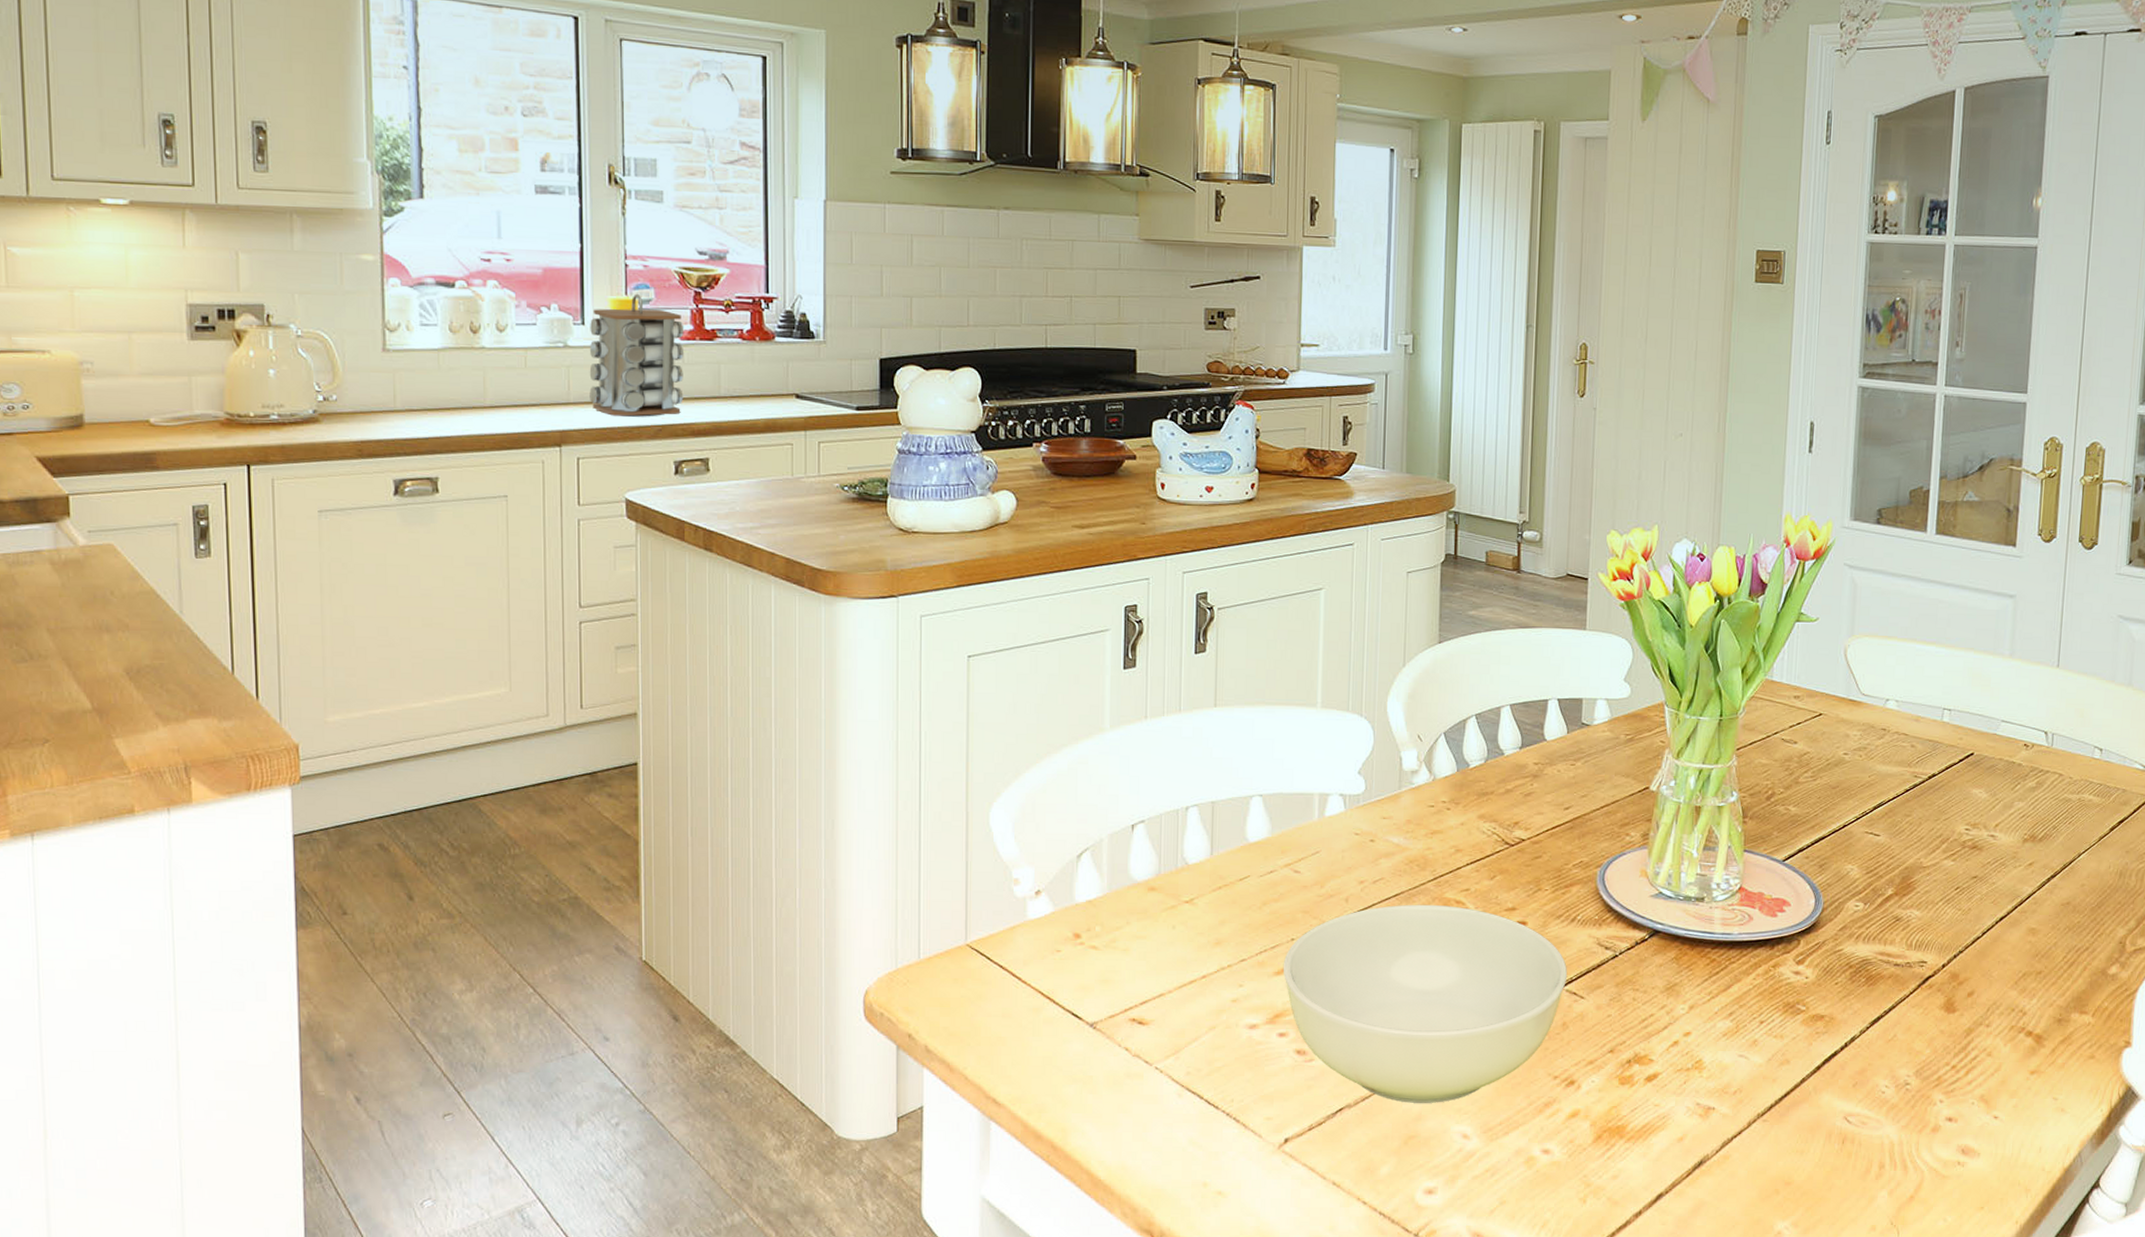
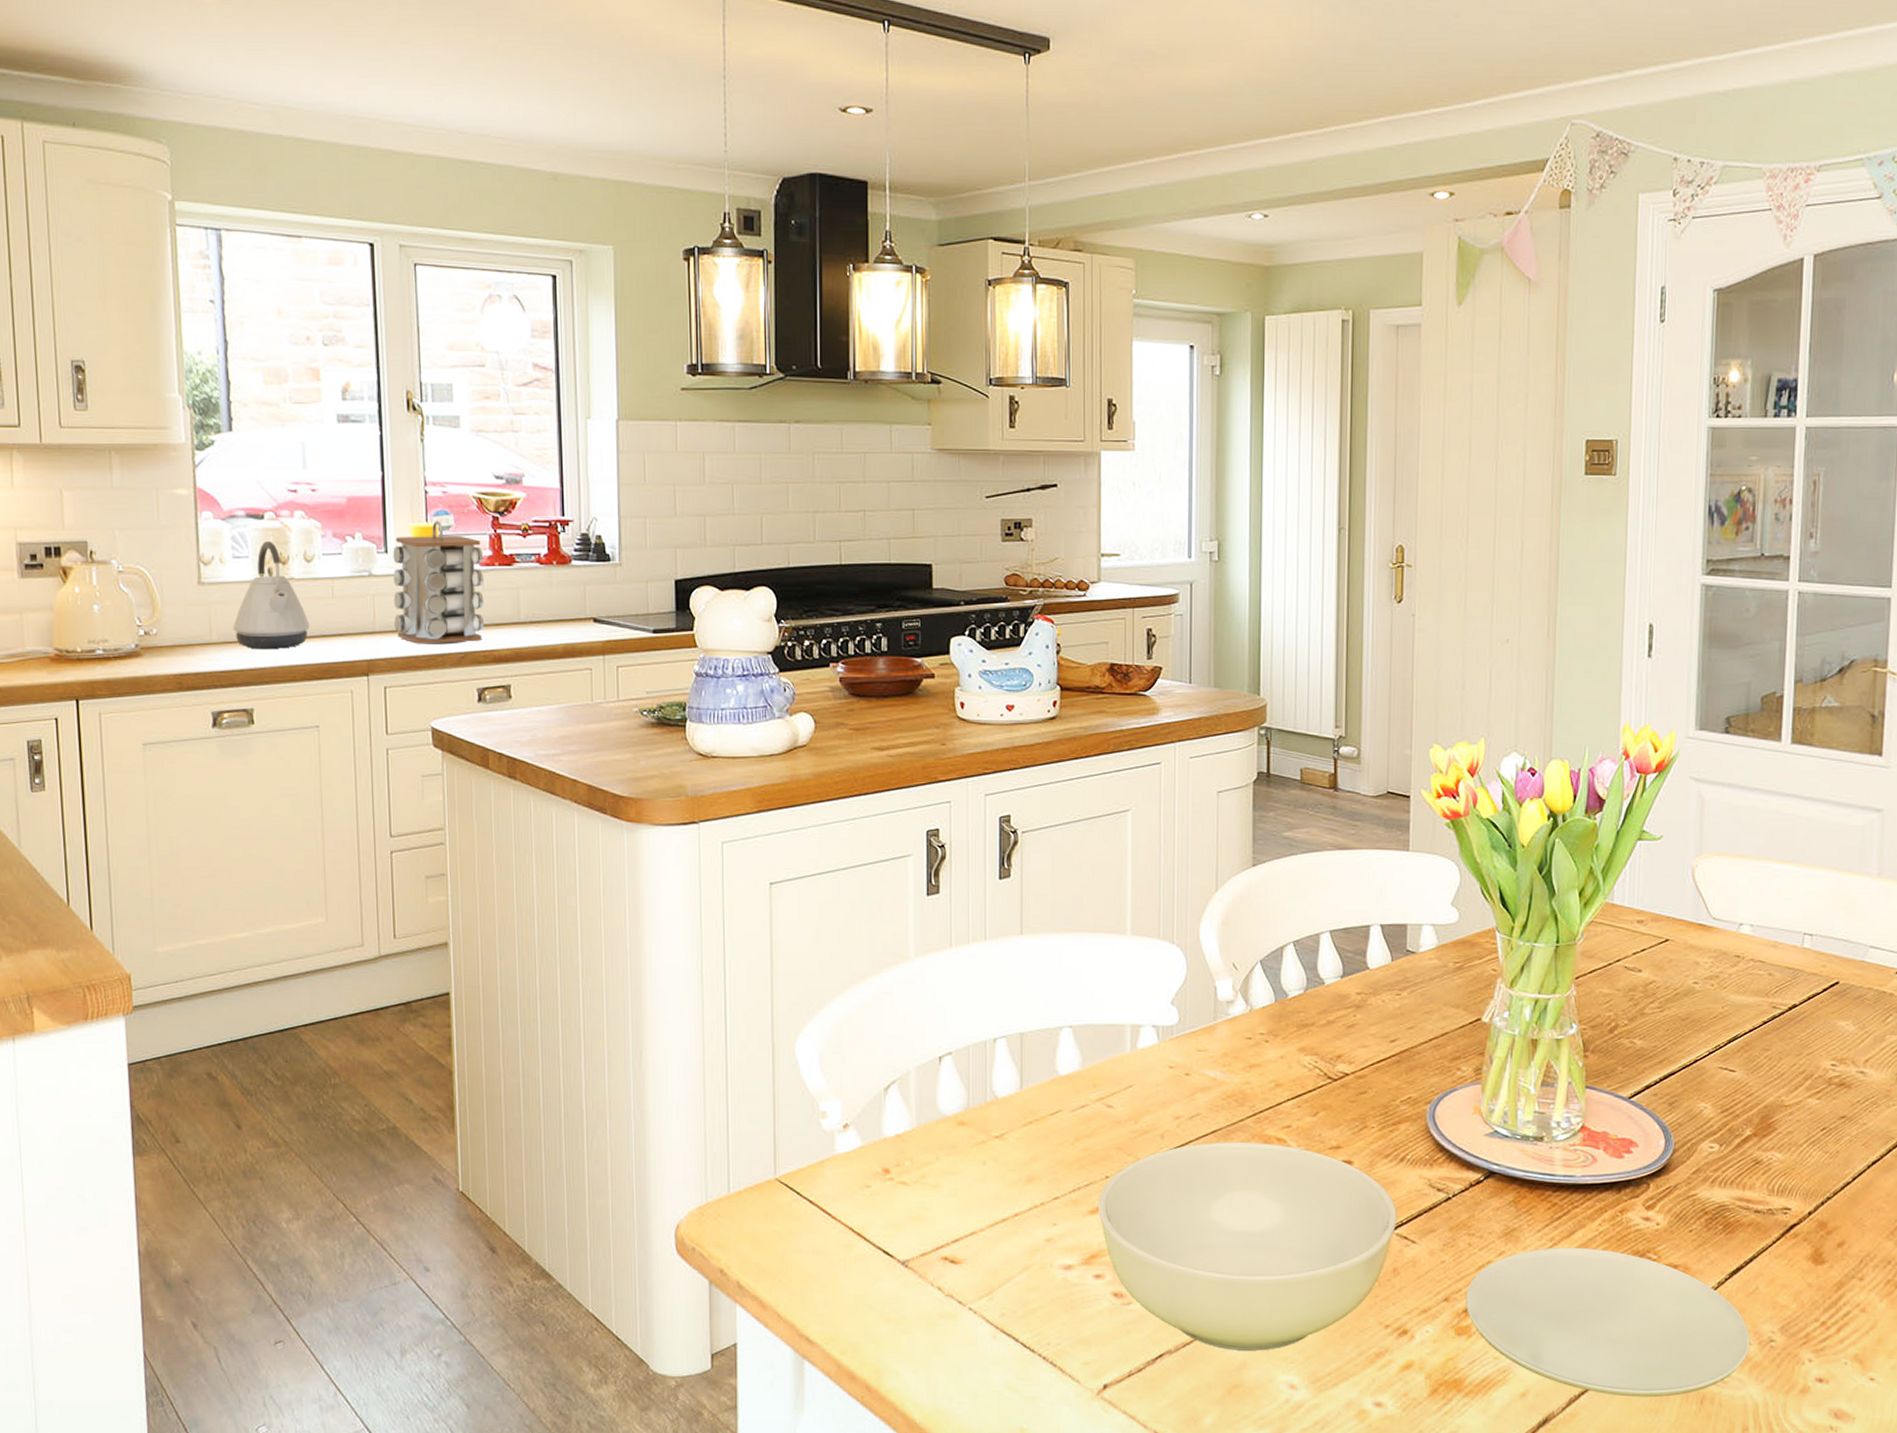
kettle: none [419,310,500,418] -> present [233,542,310,649]
plate: none [1629,1000,1888,1139] -> present [1466,1247,1750,1398]

